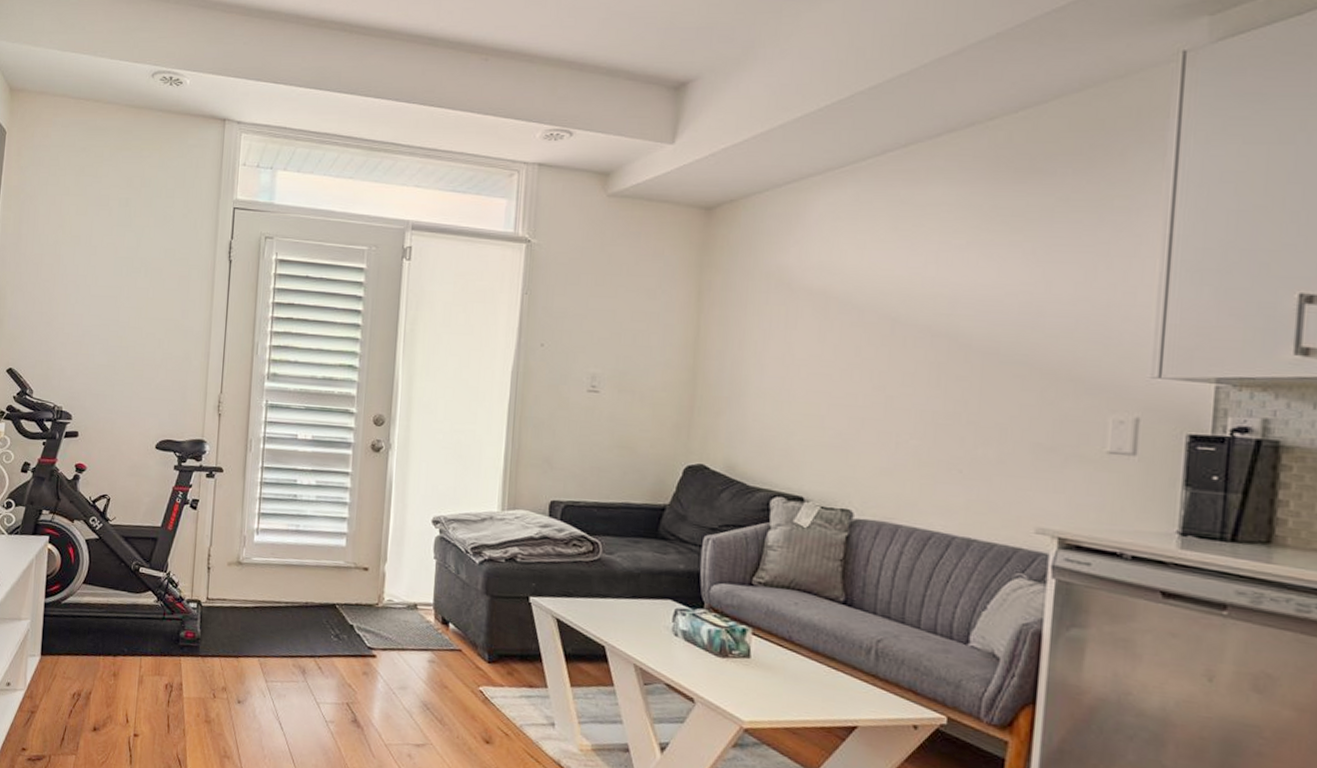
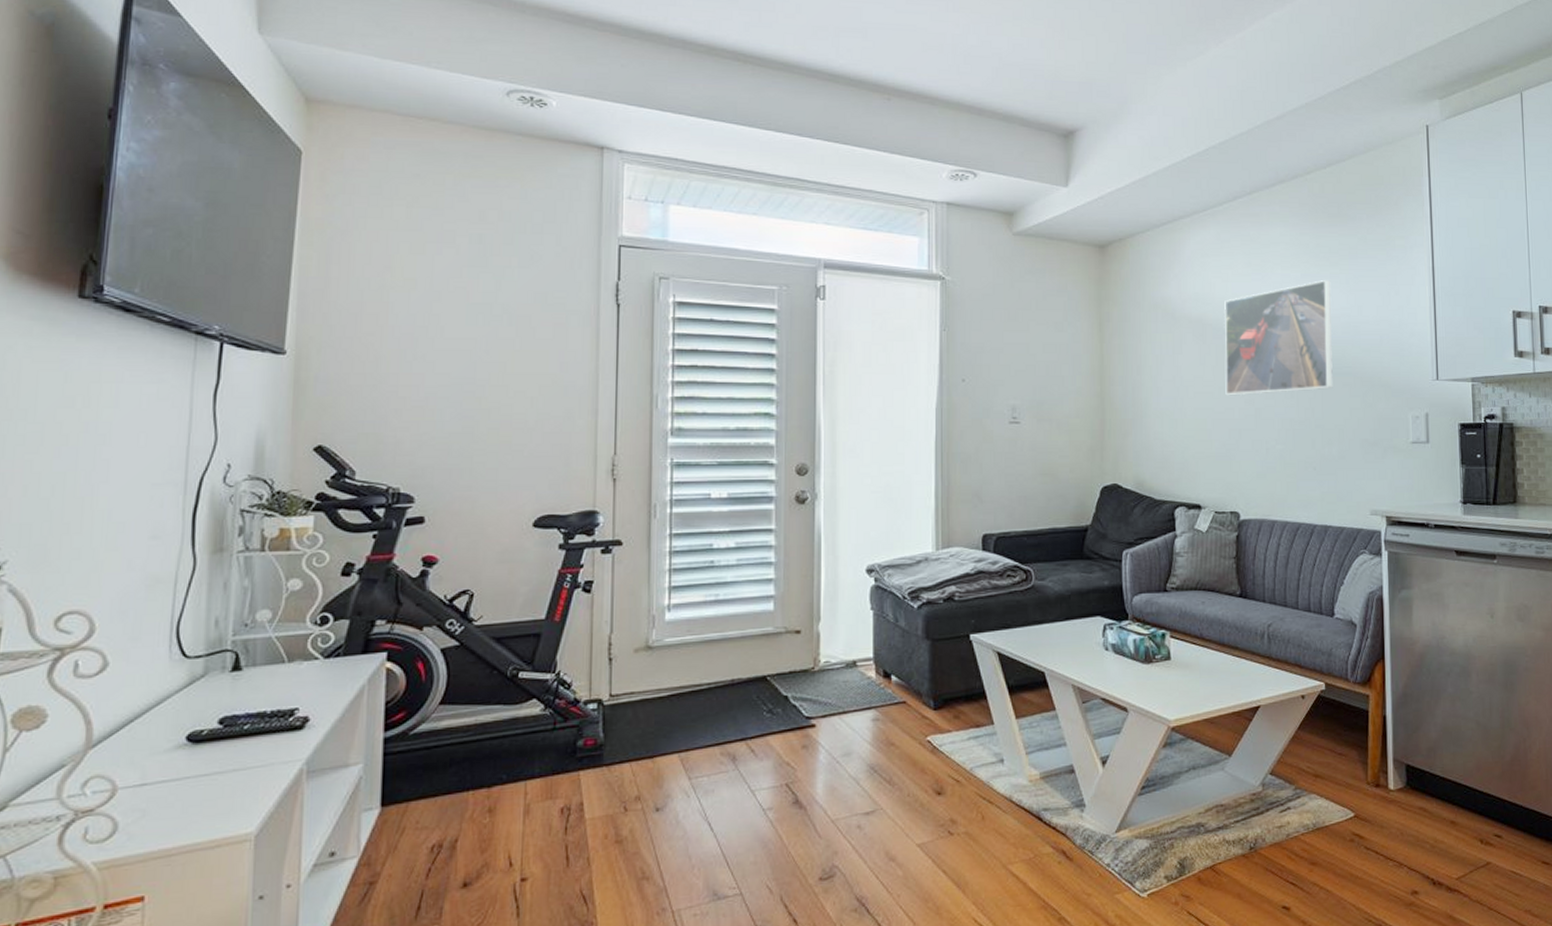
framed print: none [848,248,1010,380] -> present [1224,279,1333,396]

